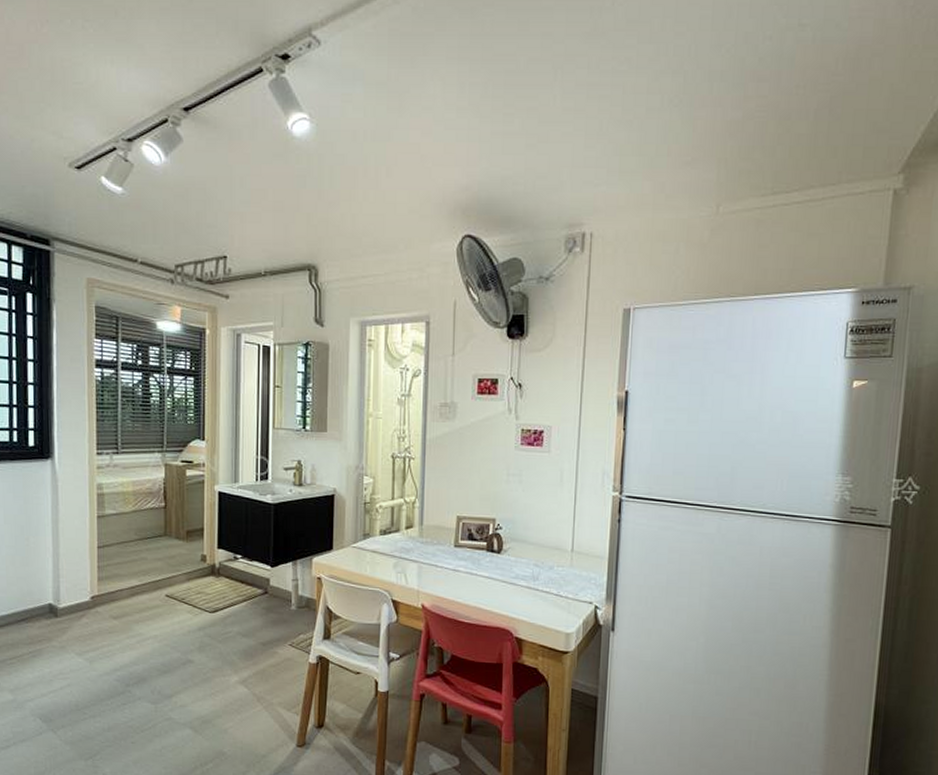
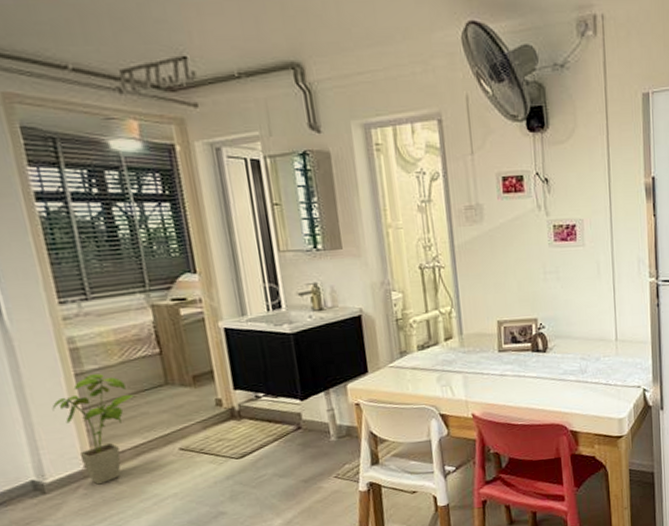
house plant: none [76,518,141,617] -> present [52,374,138,485]

